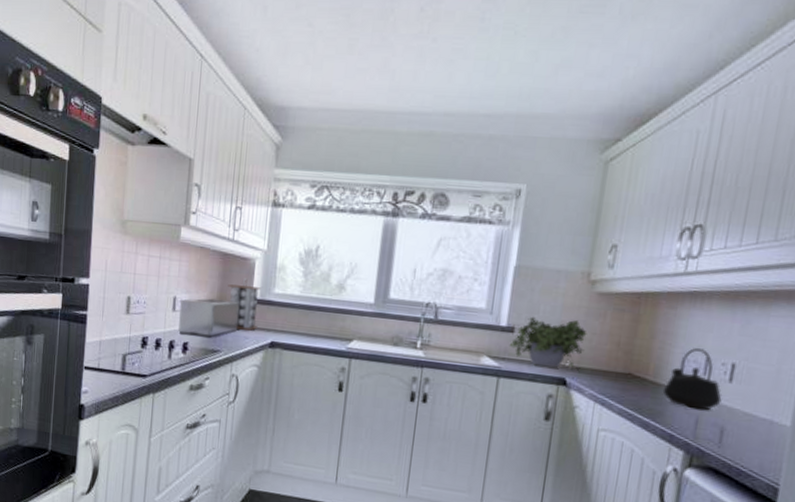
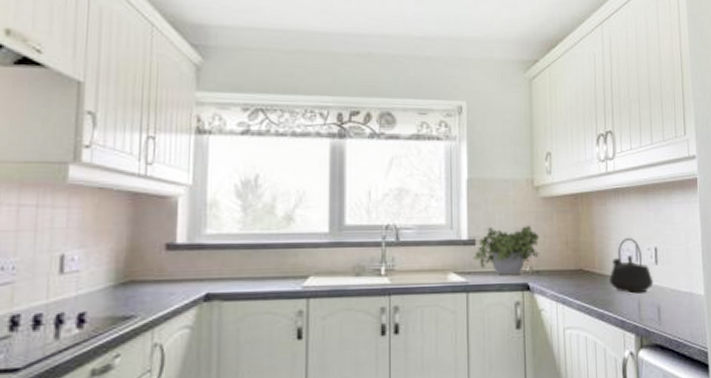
toaster: present [178,298,240,339] -> none [69,250,160,305]
spice rack: present [228,278,261,331] -> none [141,220,188,286]

